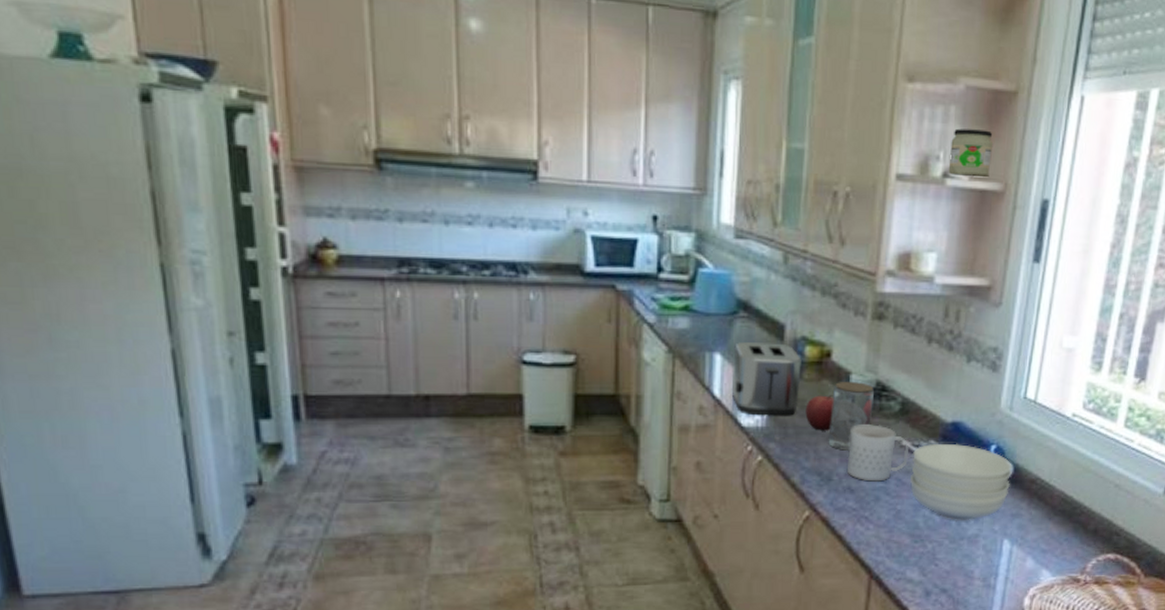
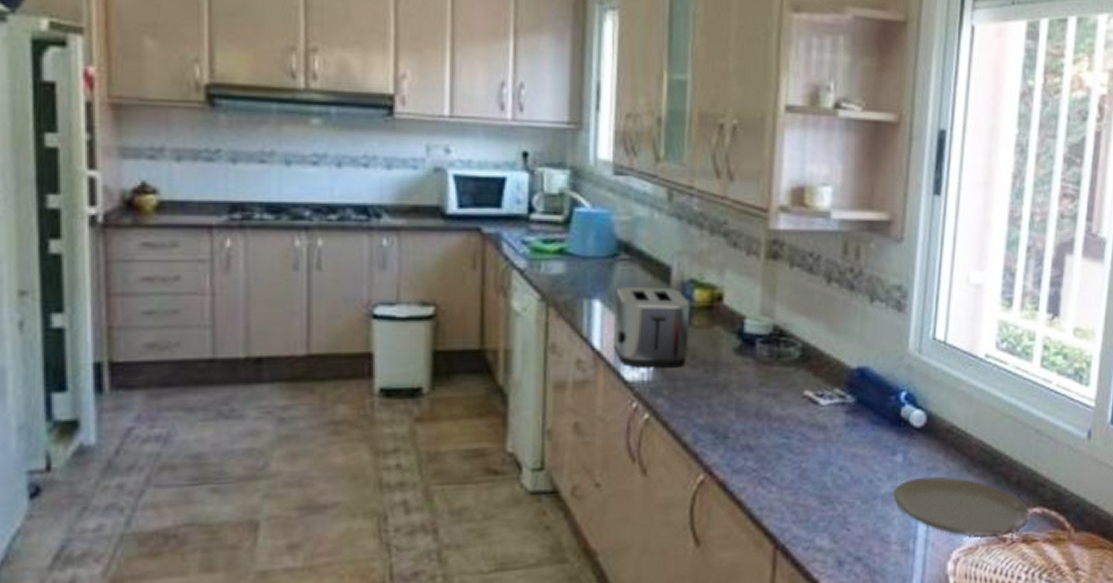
fruit: present [805,394,833,431] -> none [696,341,727,383]
jar: present [828,381,875,451] -> none [722,326,772,404]
mug: present [846,424,910,482] -> none [744,373,813,438]
bowl: present [909,443,1012,520] -> none [814,391,925,478]
jar: present [948,128,992,178] -> none [840,59,884,108]
plate: none [979,522,1104,576] -> present [894,476,1030,536]

